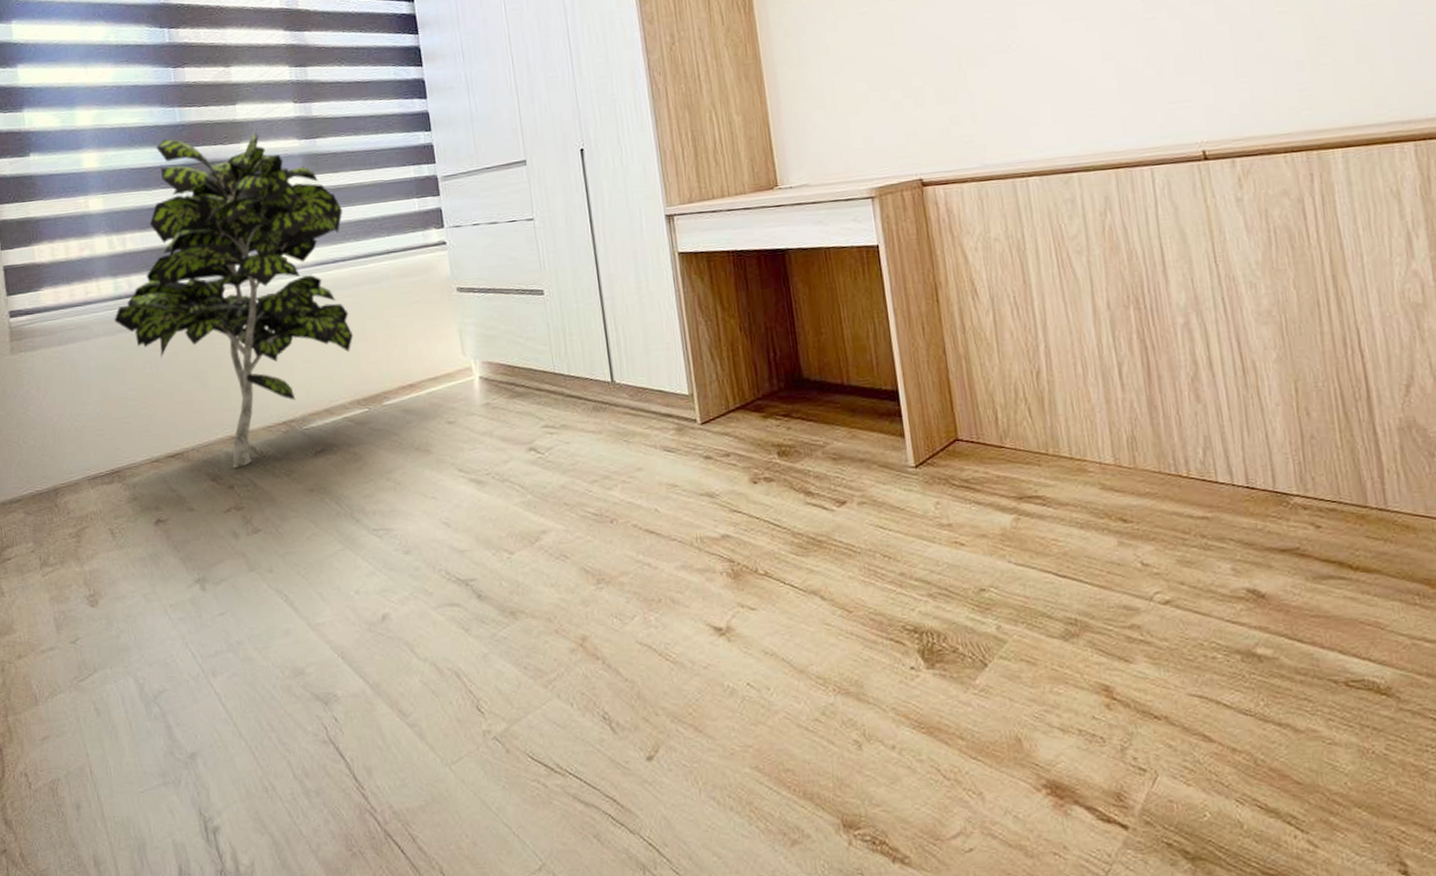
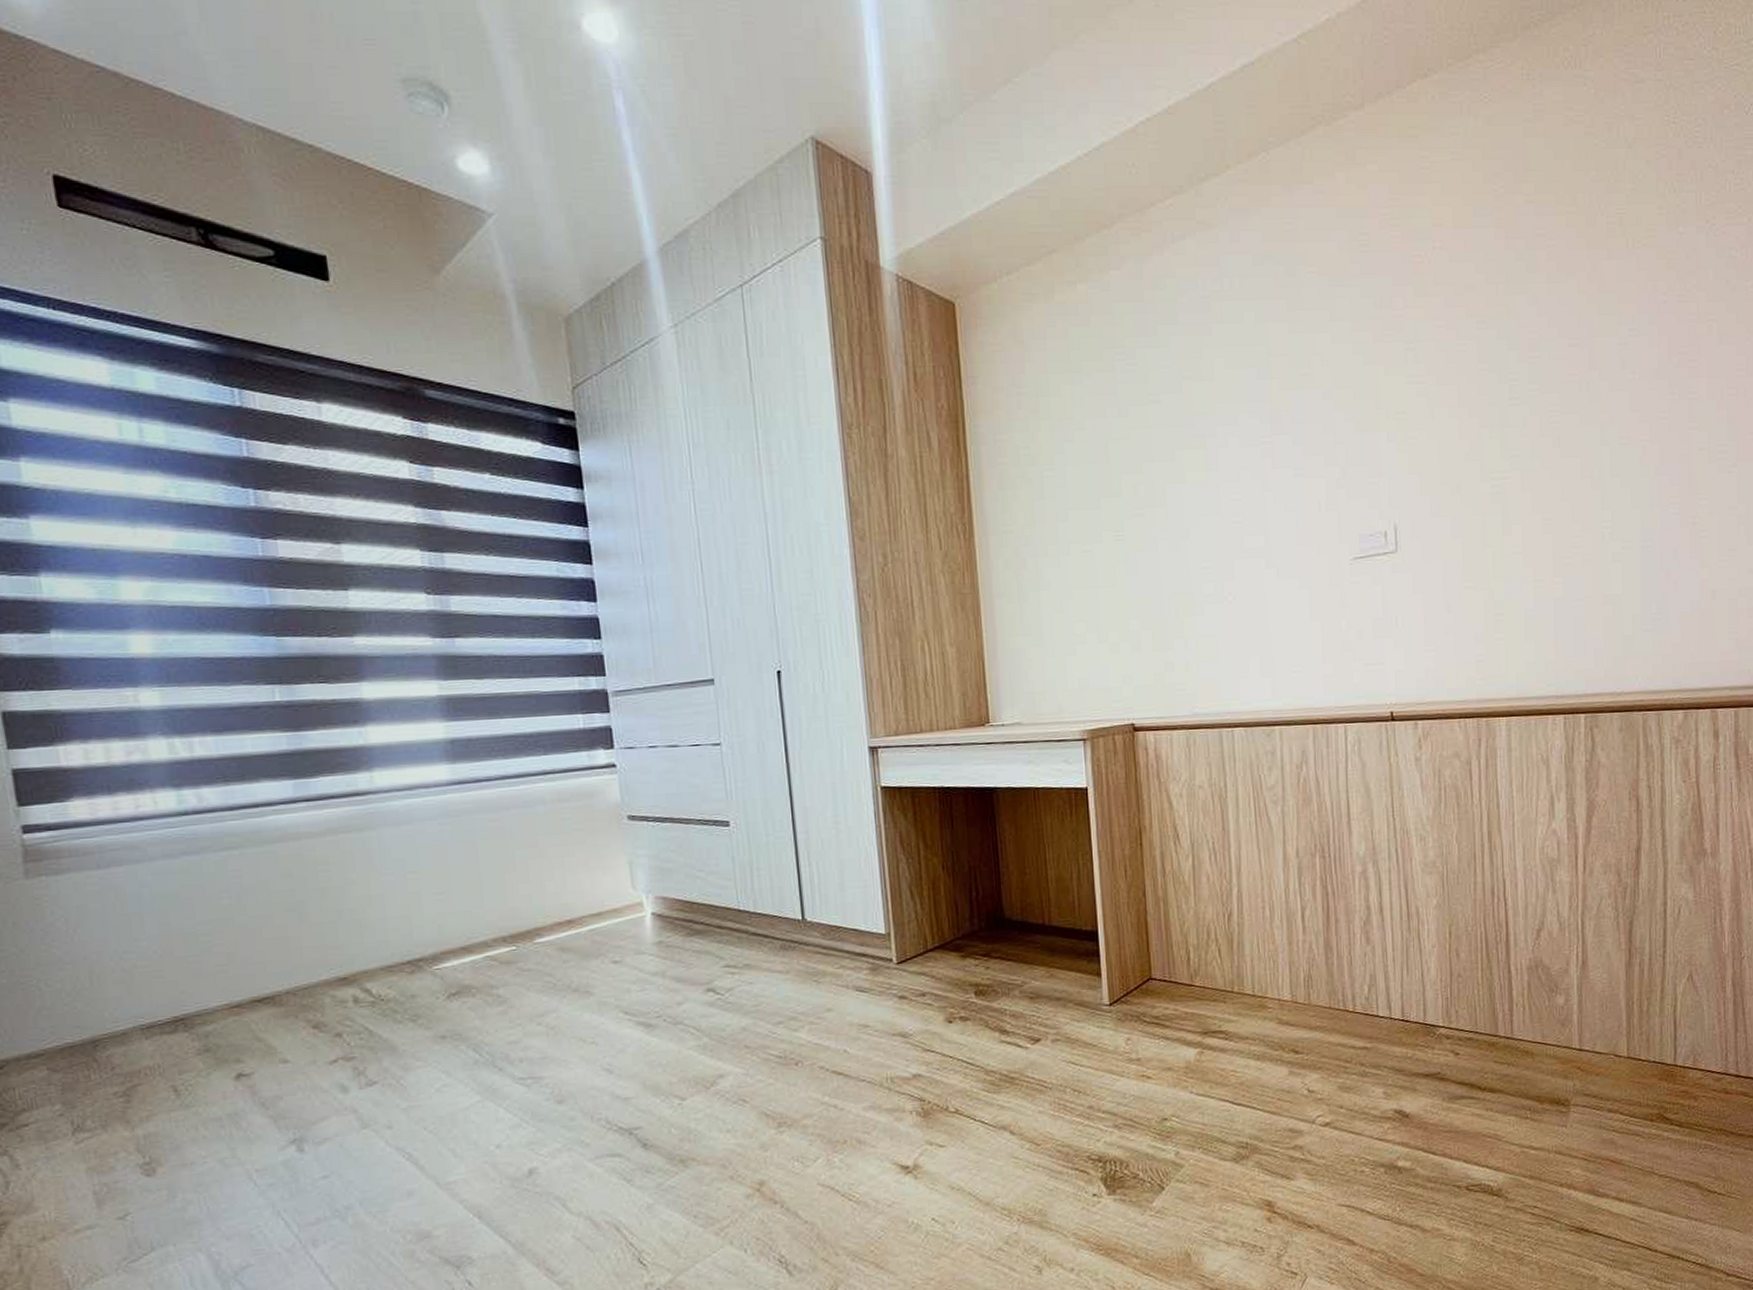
indoor plant: present [114,131,354,468] -> none [177,624,500,1014]

